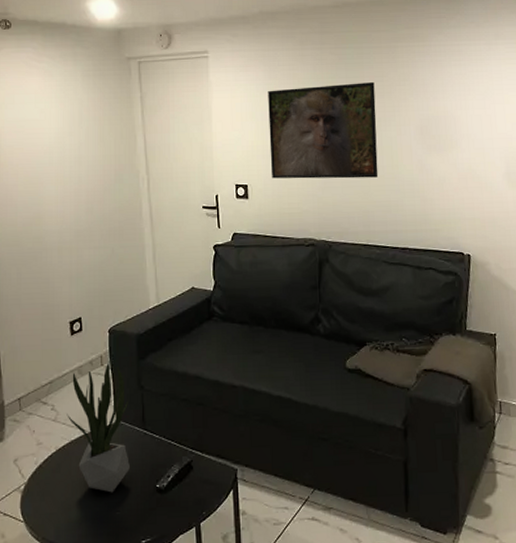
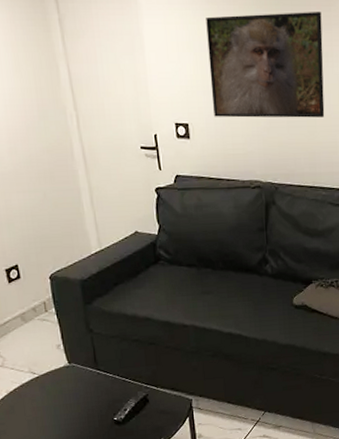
potted plant: present [67,361,130,493] -> none [14,307,86,428]

